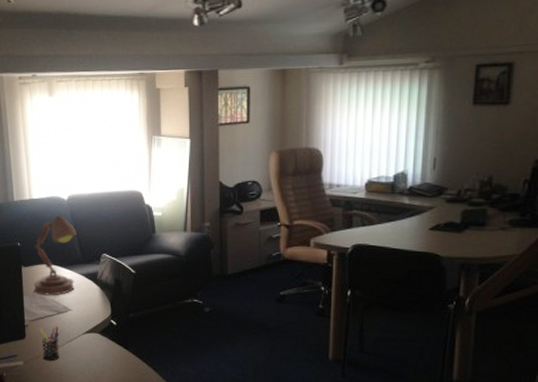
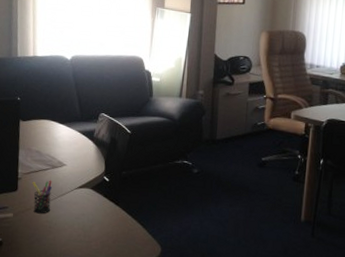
desk lamp: present [33,215,76,296] -> none [30,73,77,151]

